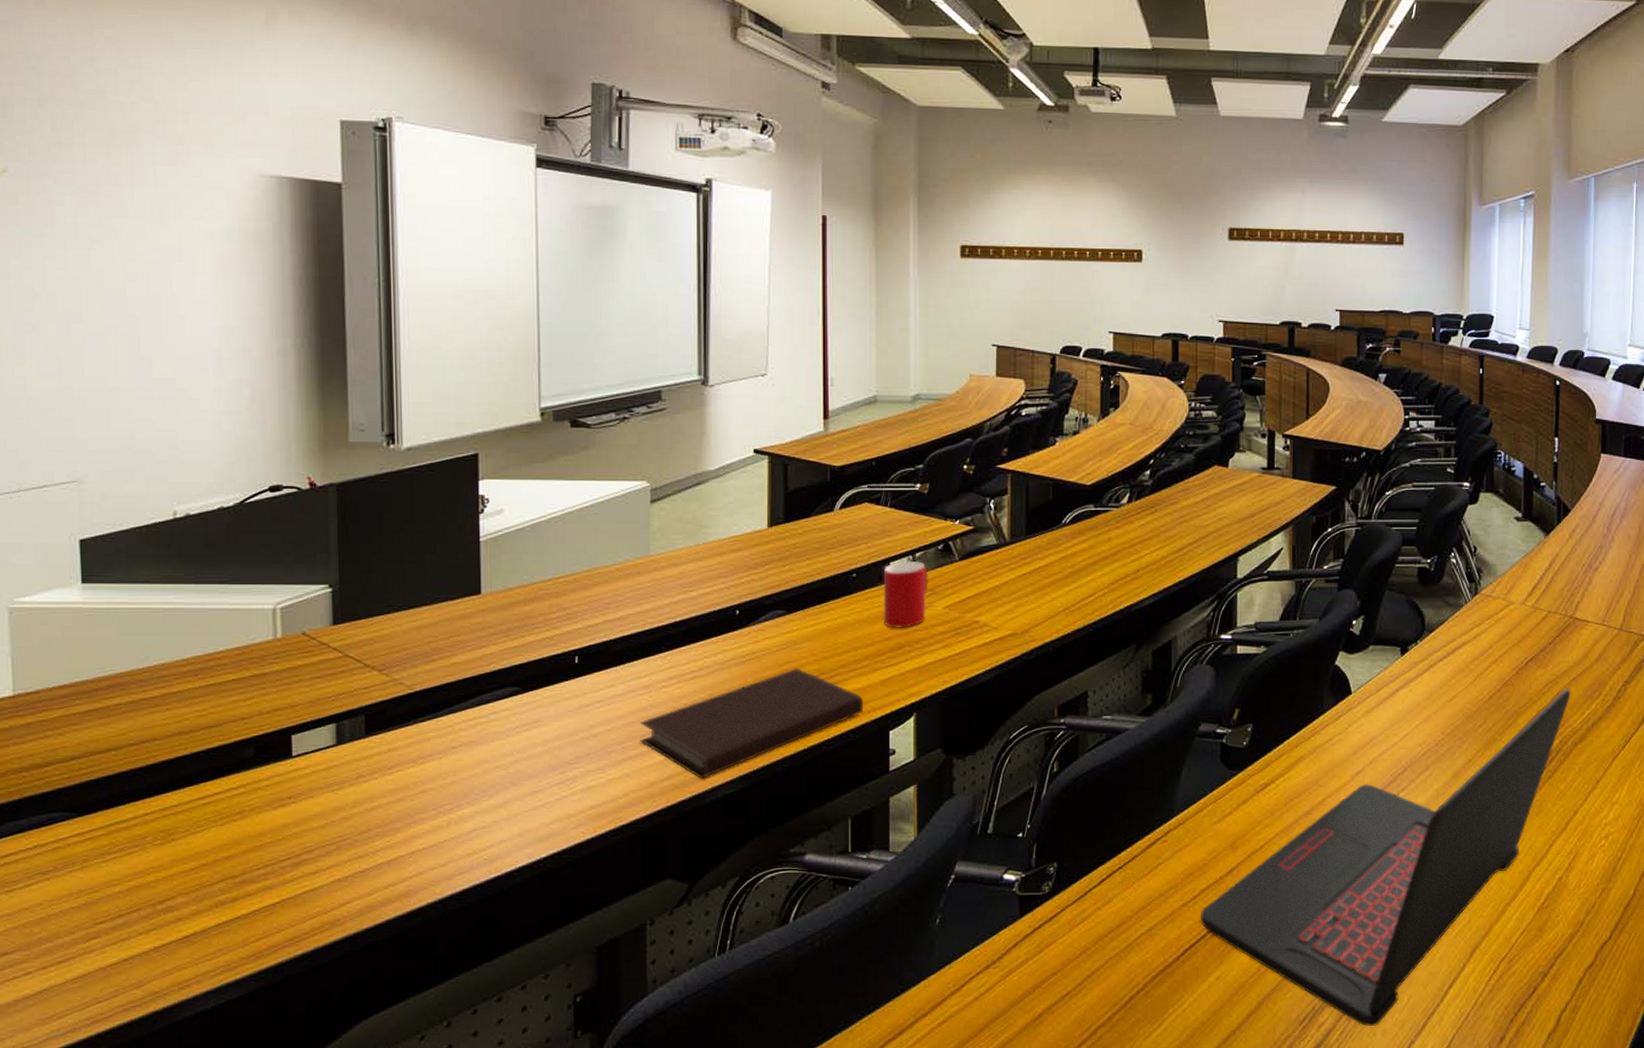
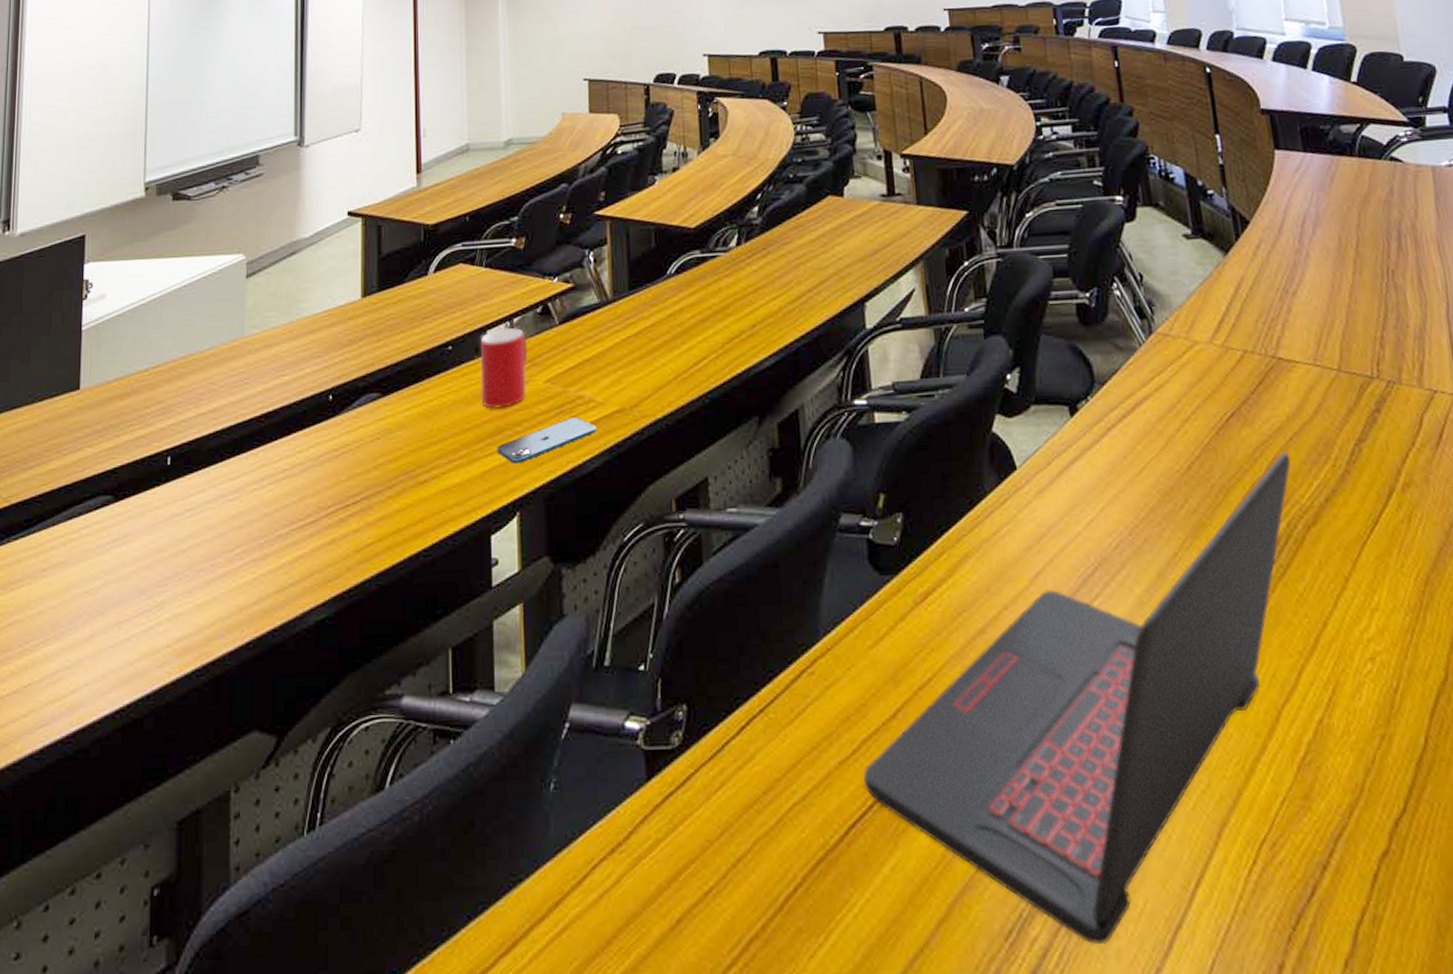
notebook: present [639,667,863,779] -> none [229,461,462,601]
smartphone: none [897,637,990,674] -> present [497,416,596,464]

